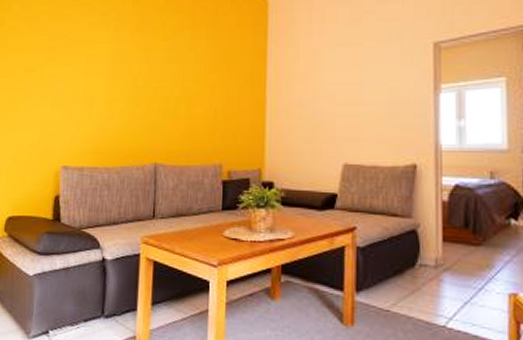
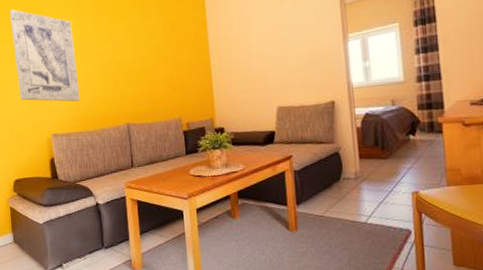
wall art: none [30,14,106,130] -> present [9,9,80,102]

